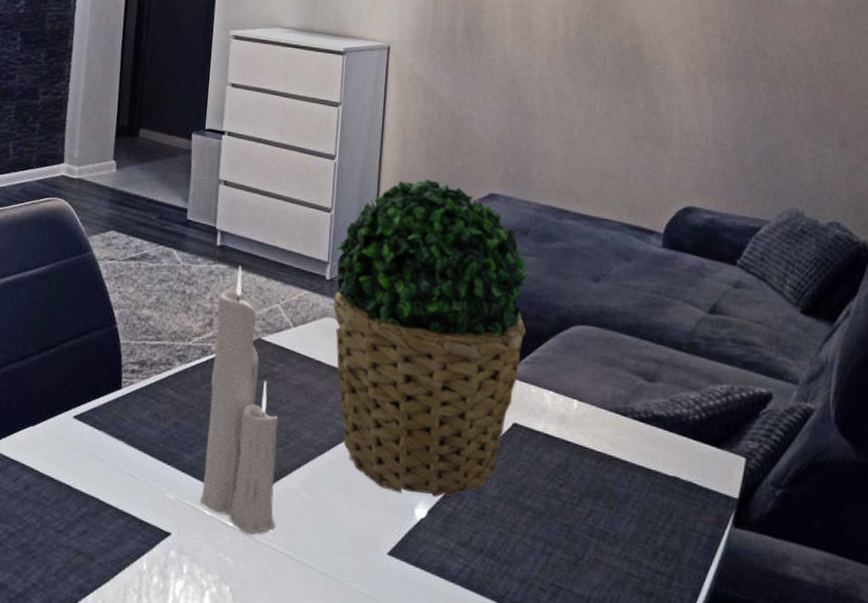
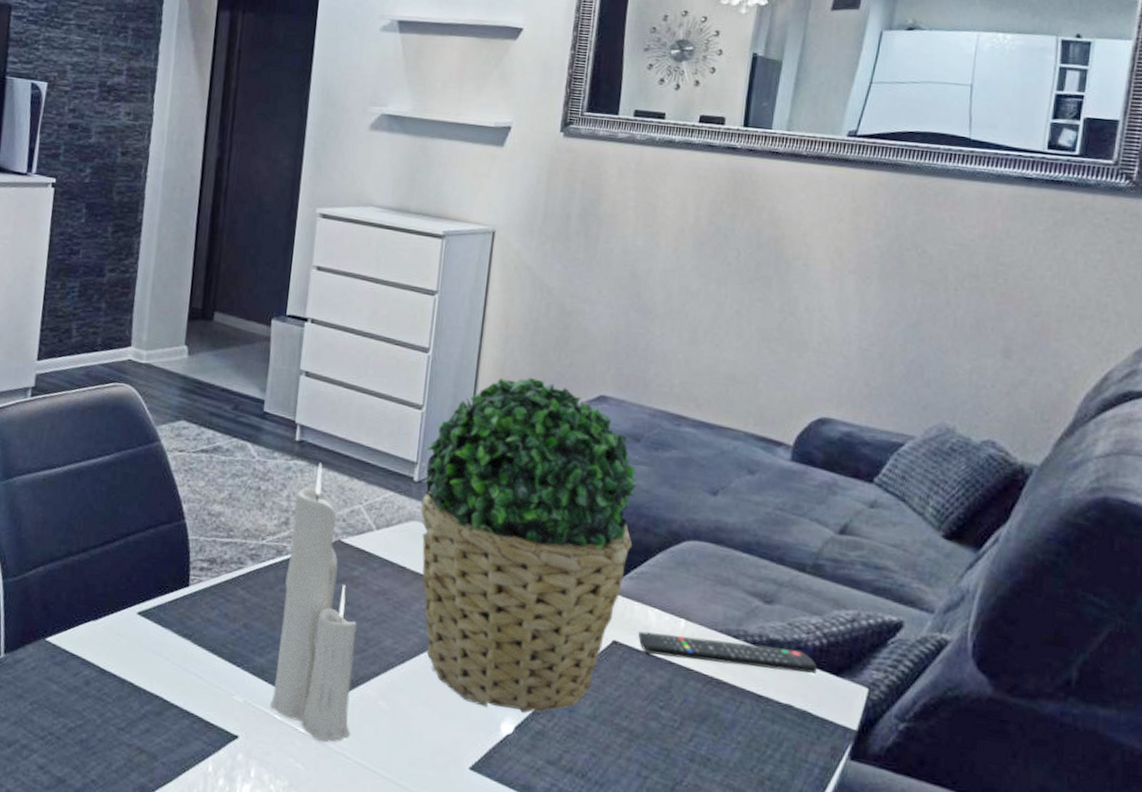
remote control: none [536,413,698,446] -> present [638,631,817,674]

